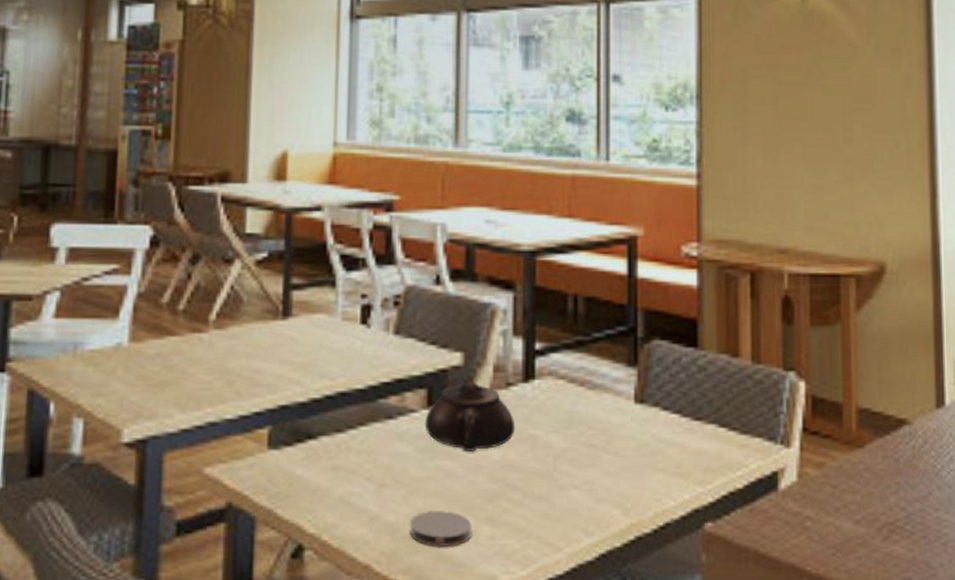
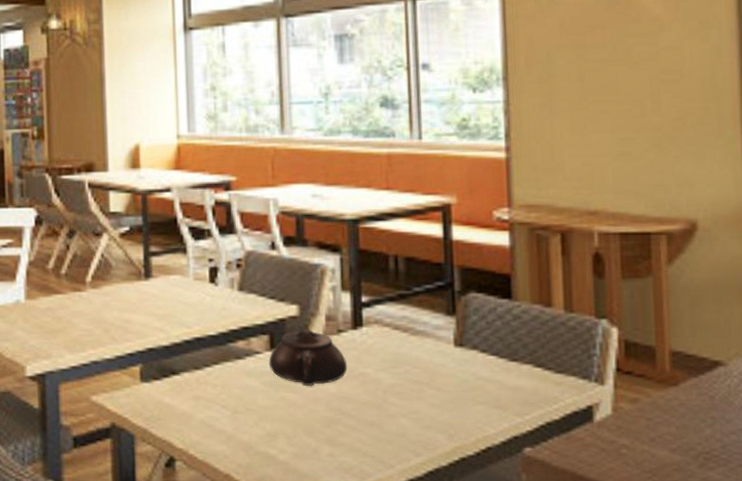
coaster: present [410,511,471,548] -> none [261,433,314,462]

